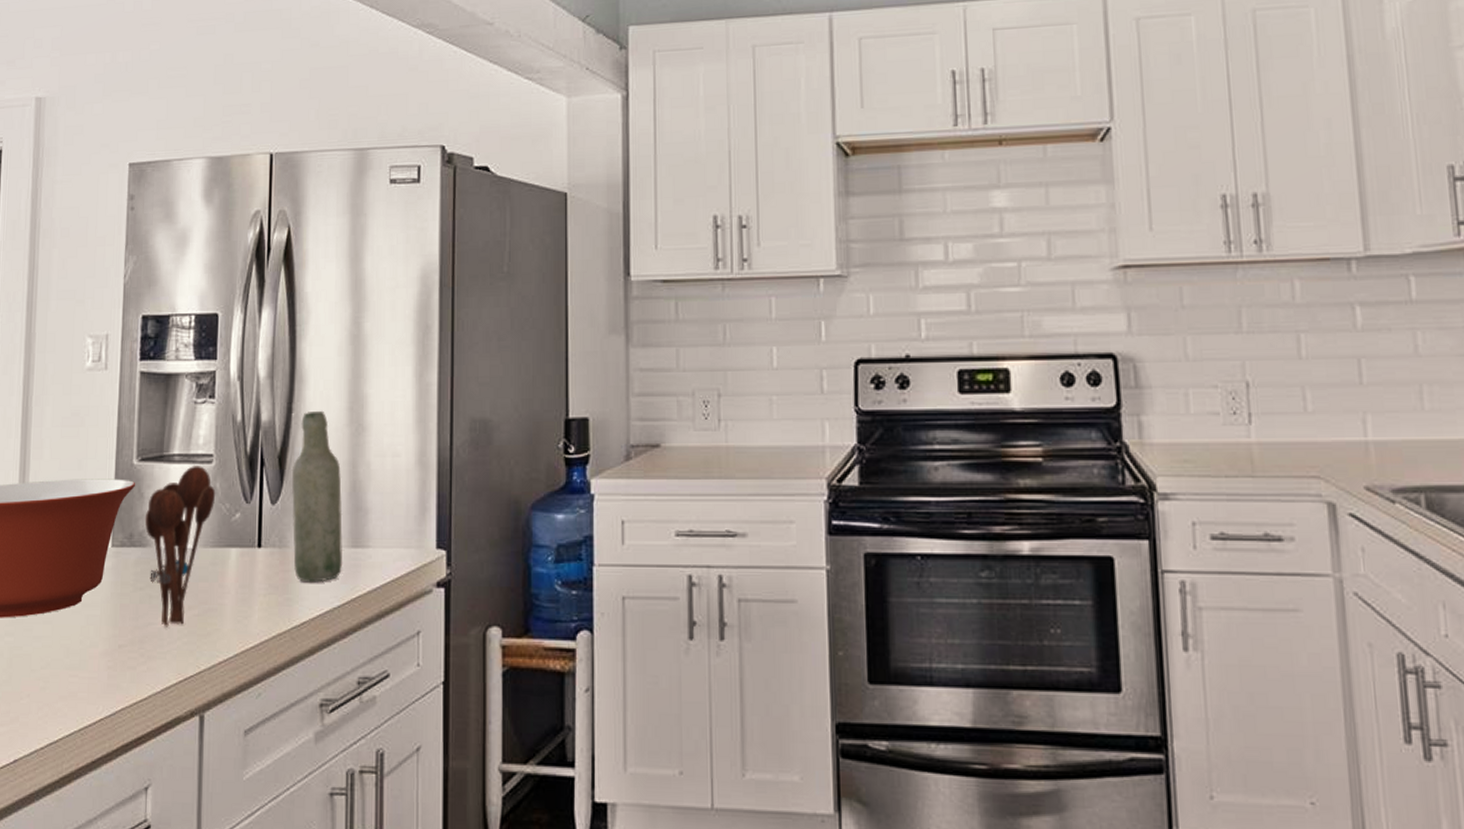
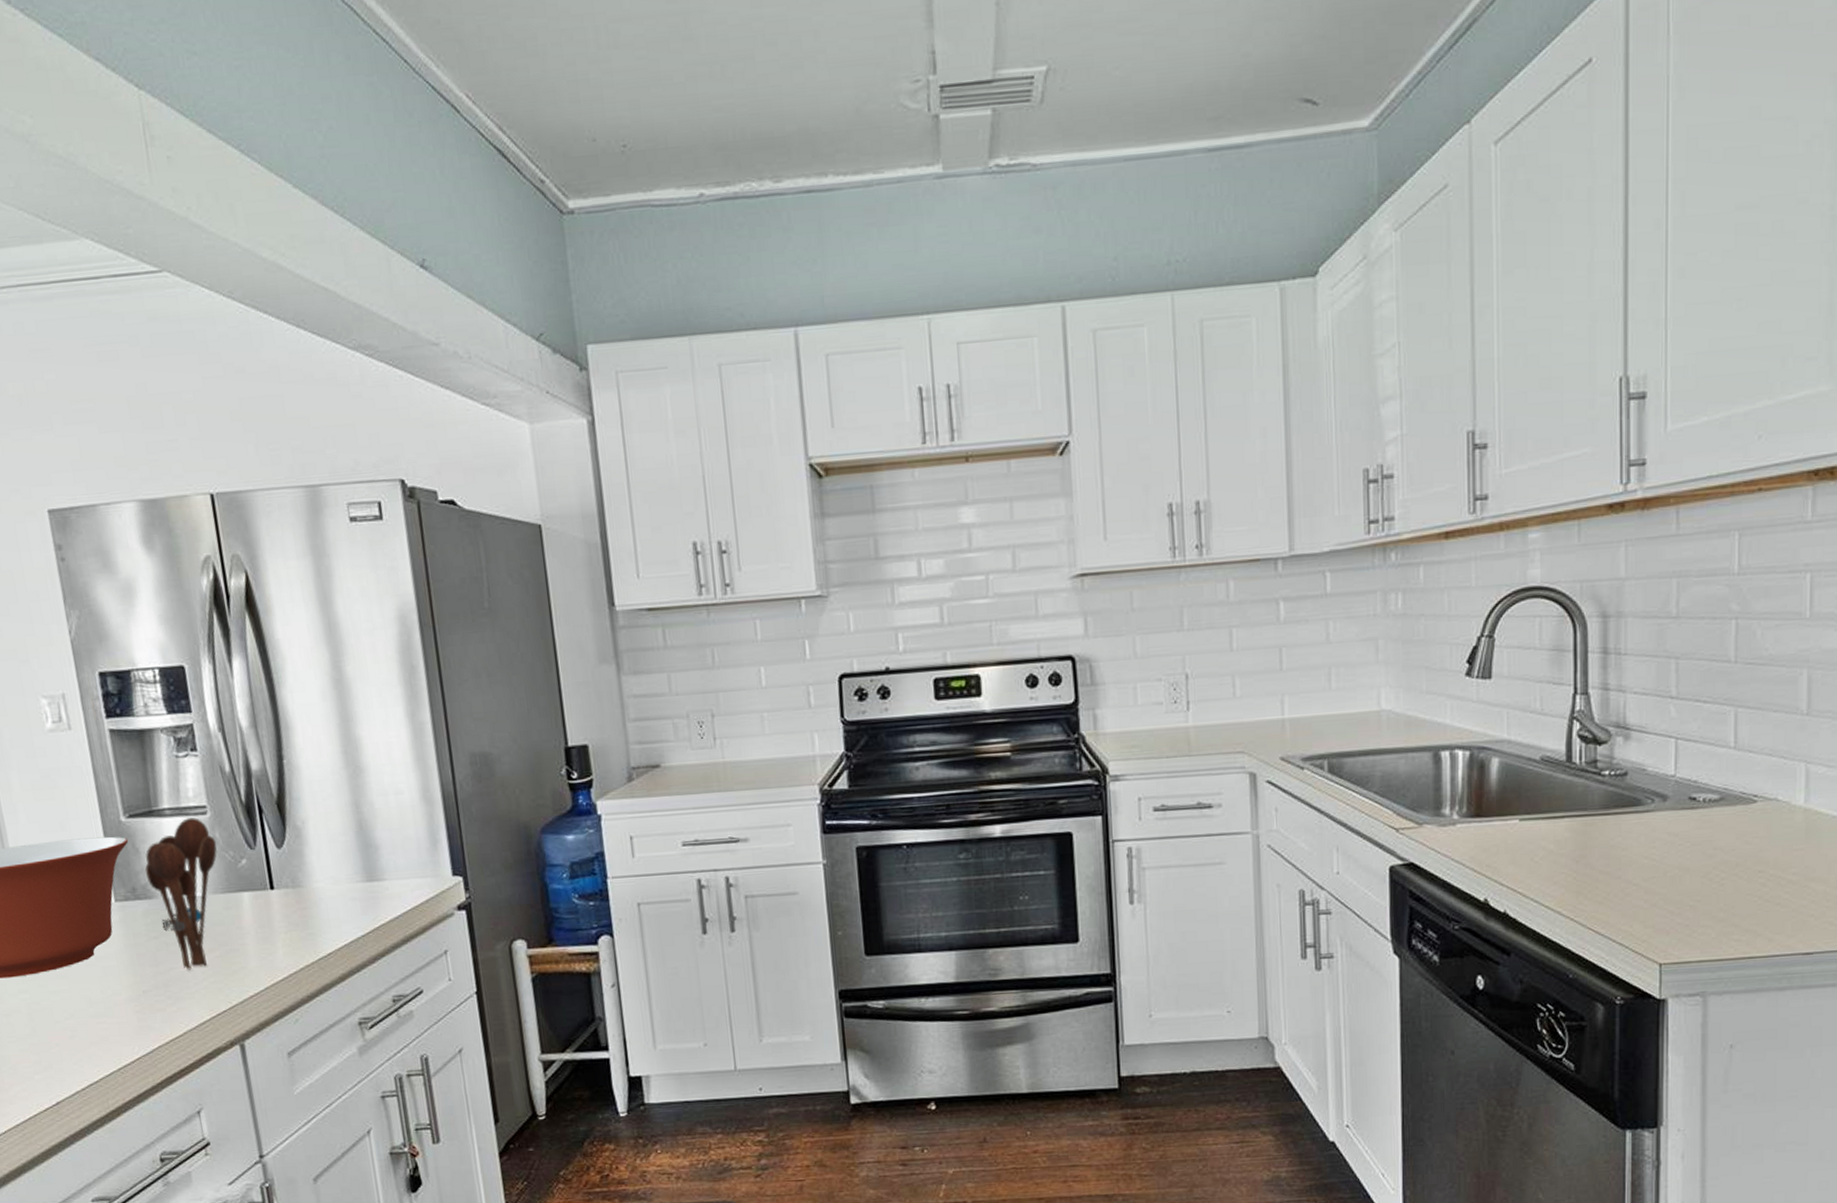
bottle: present [291,410,343,583] -> none [292,755,361,917]

